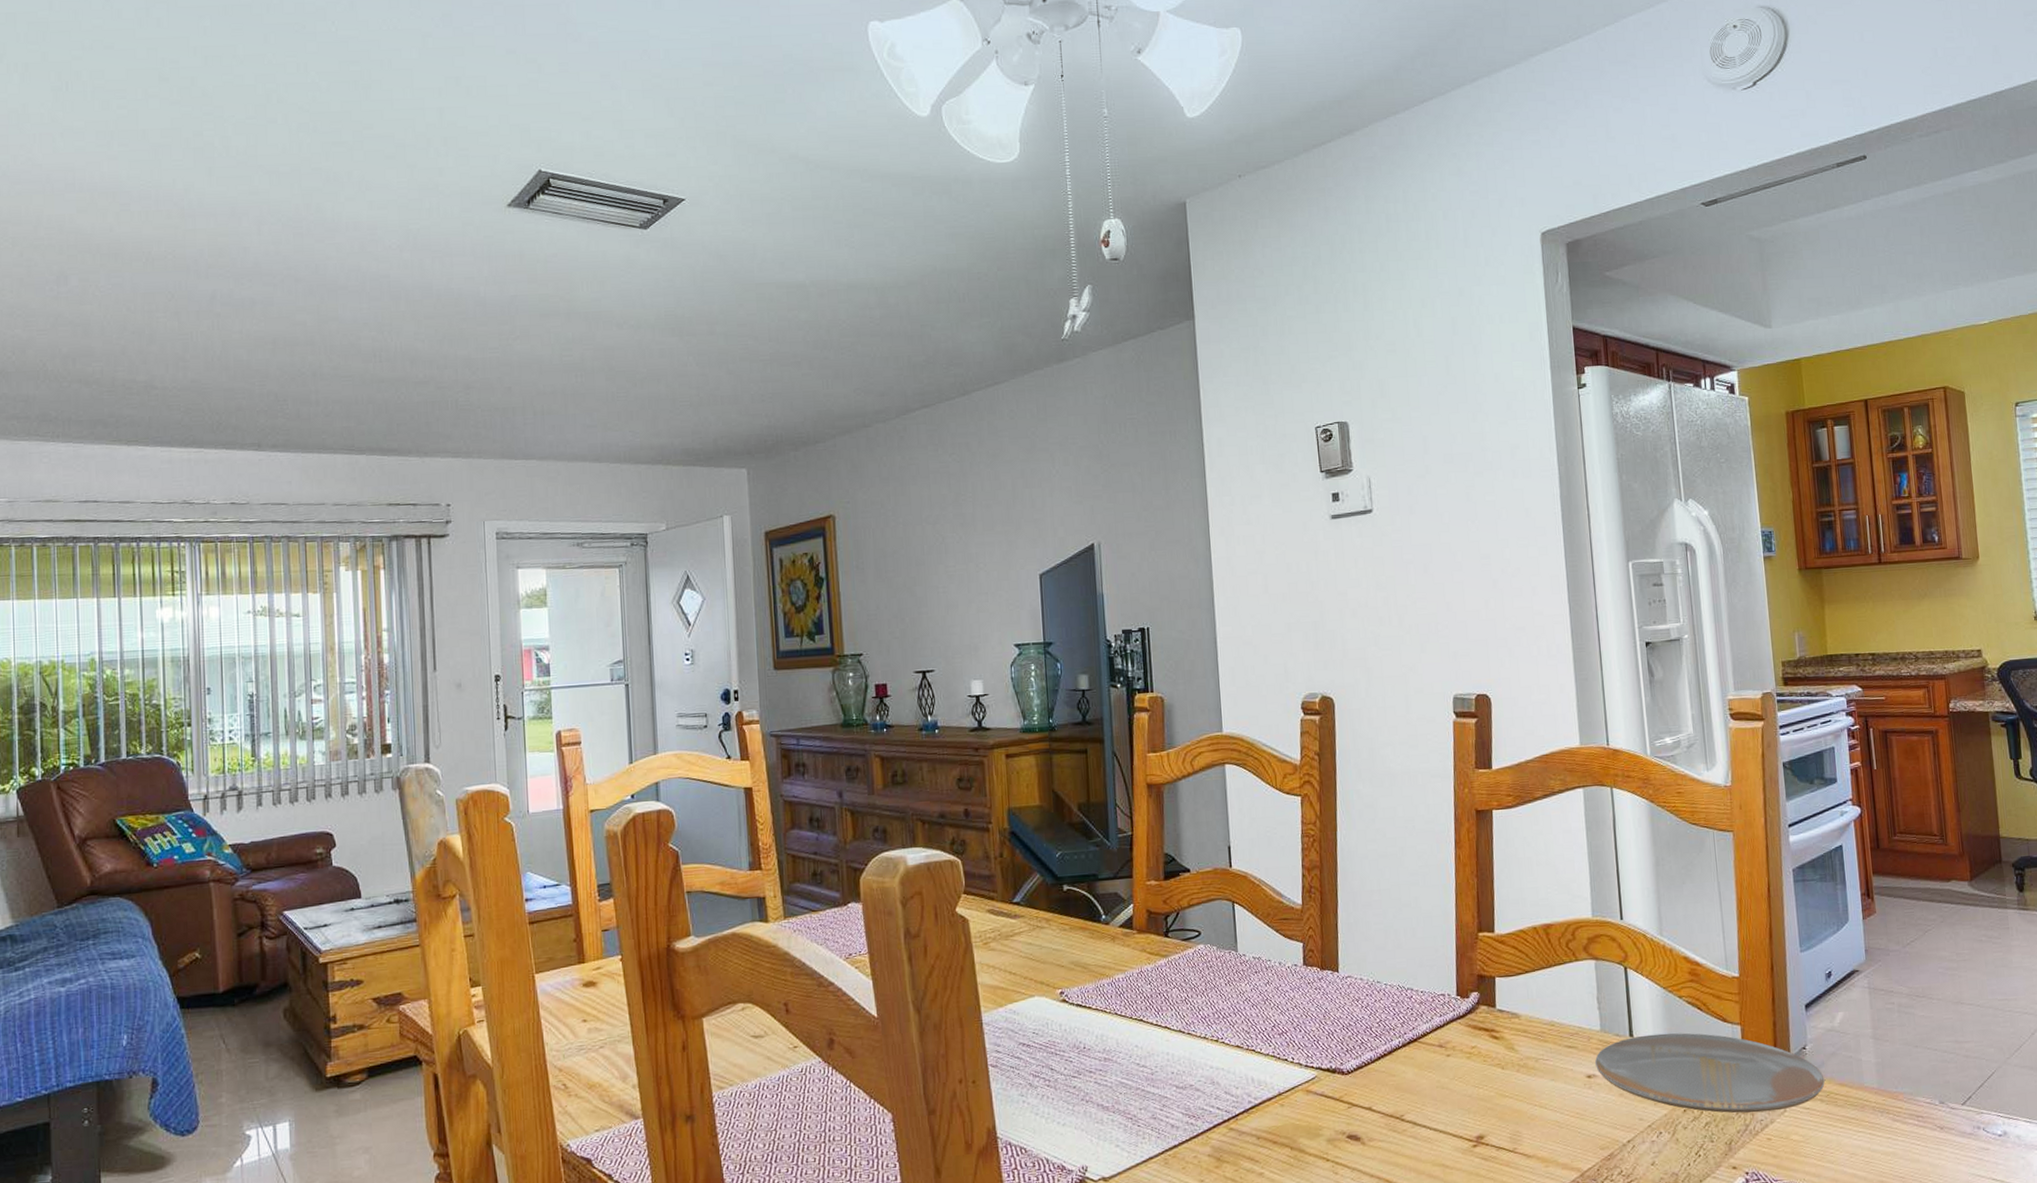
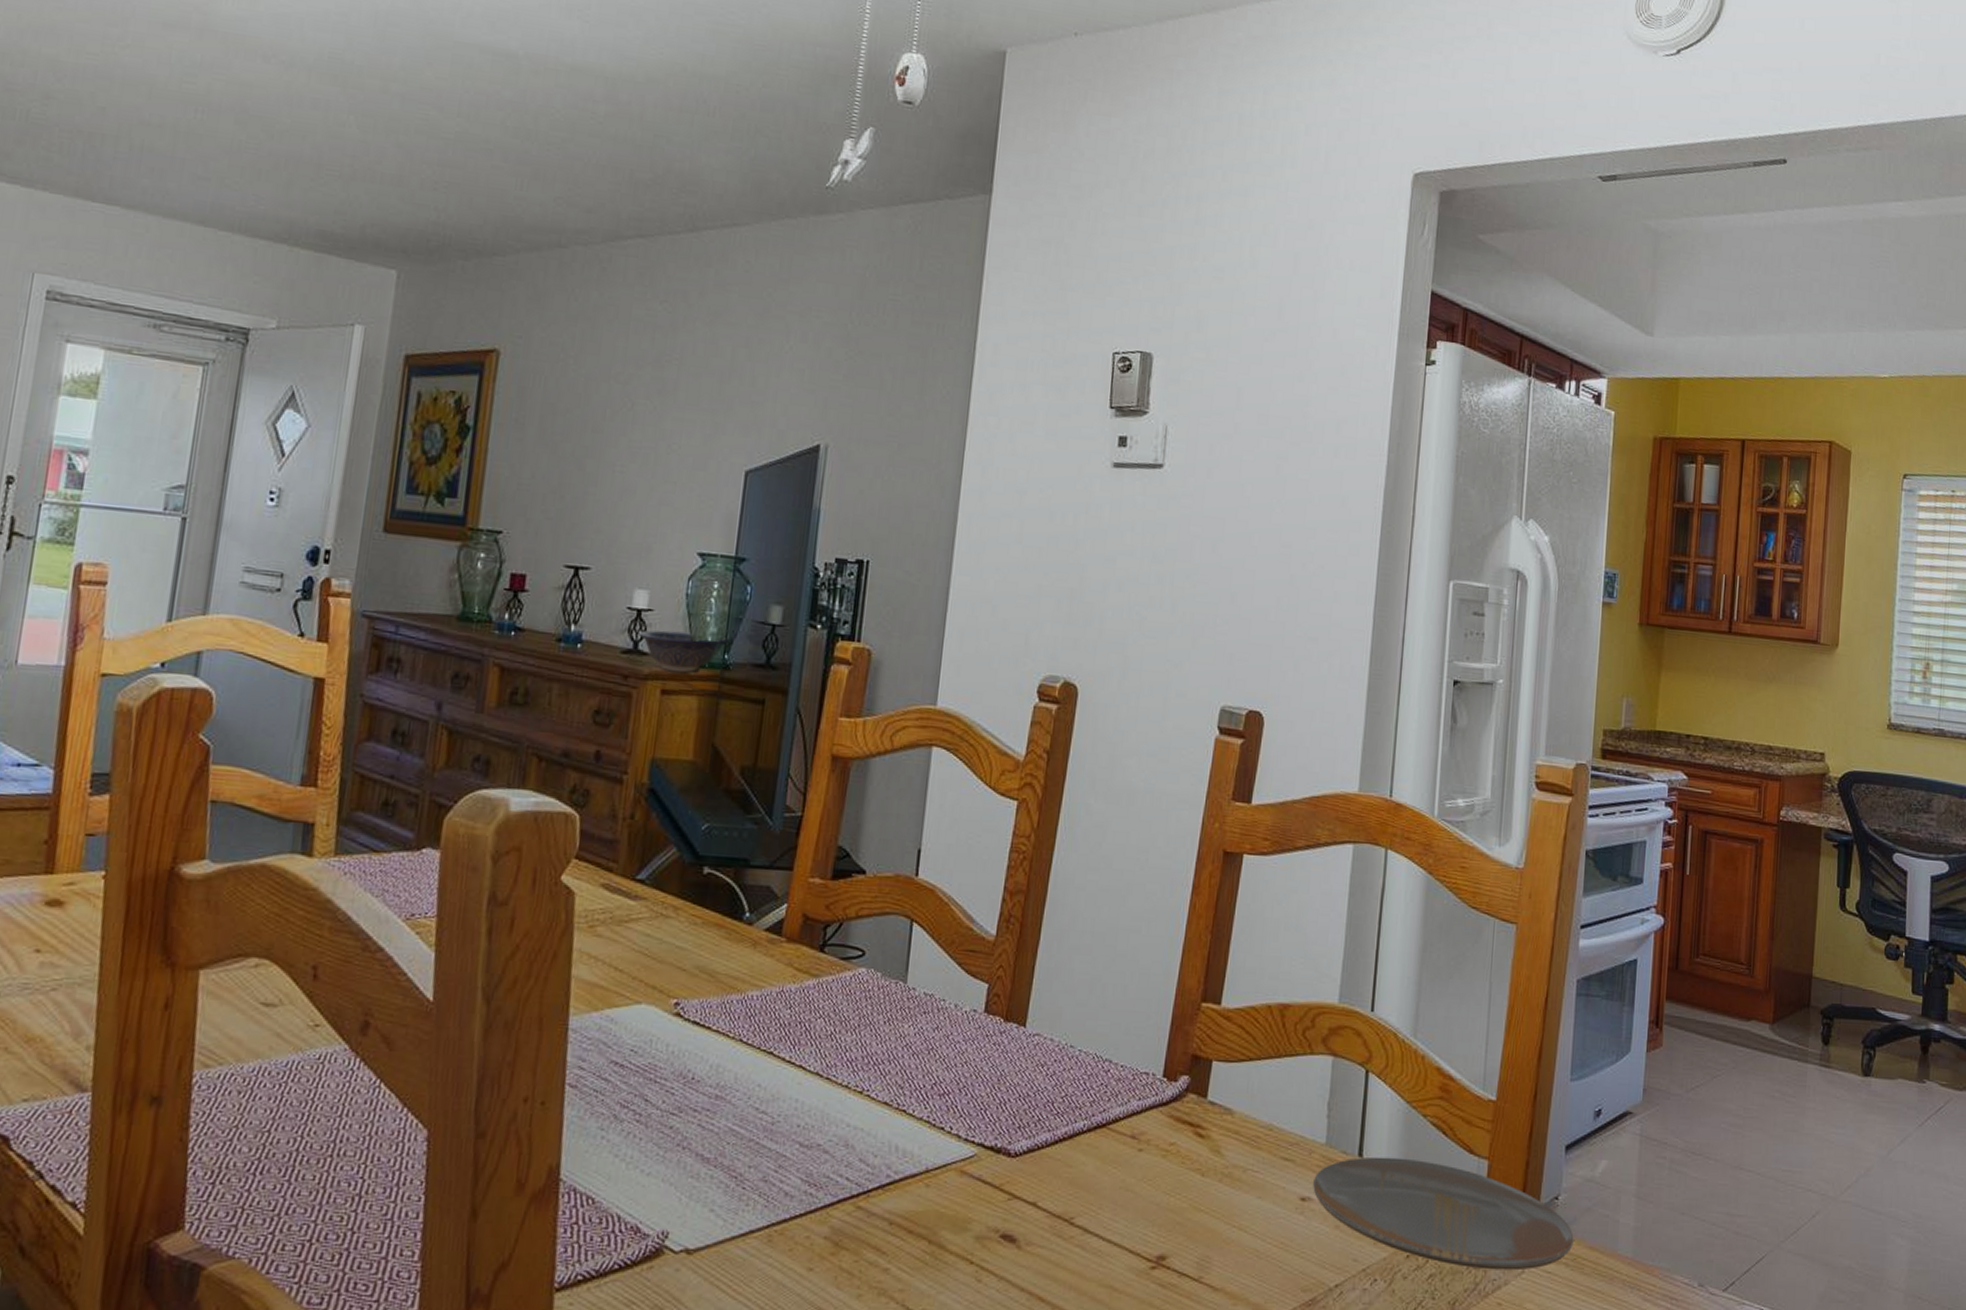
decorative bowl: none [979,706,1050,740] -> present [637,630,729,674]

